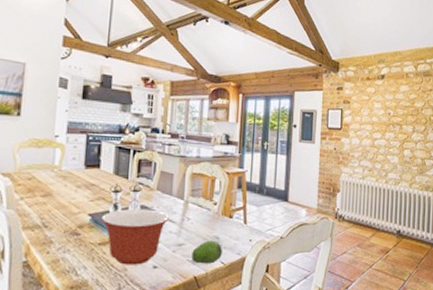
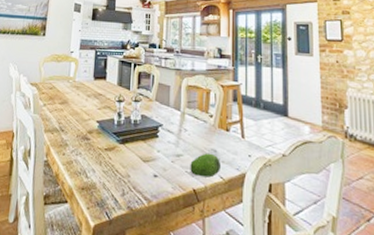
mixing bowl: present [101,209,169,265] -> none [107,117,167,173]

